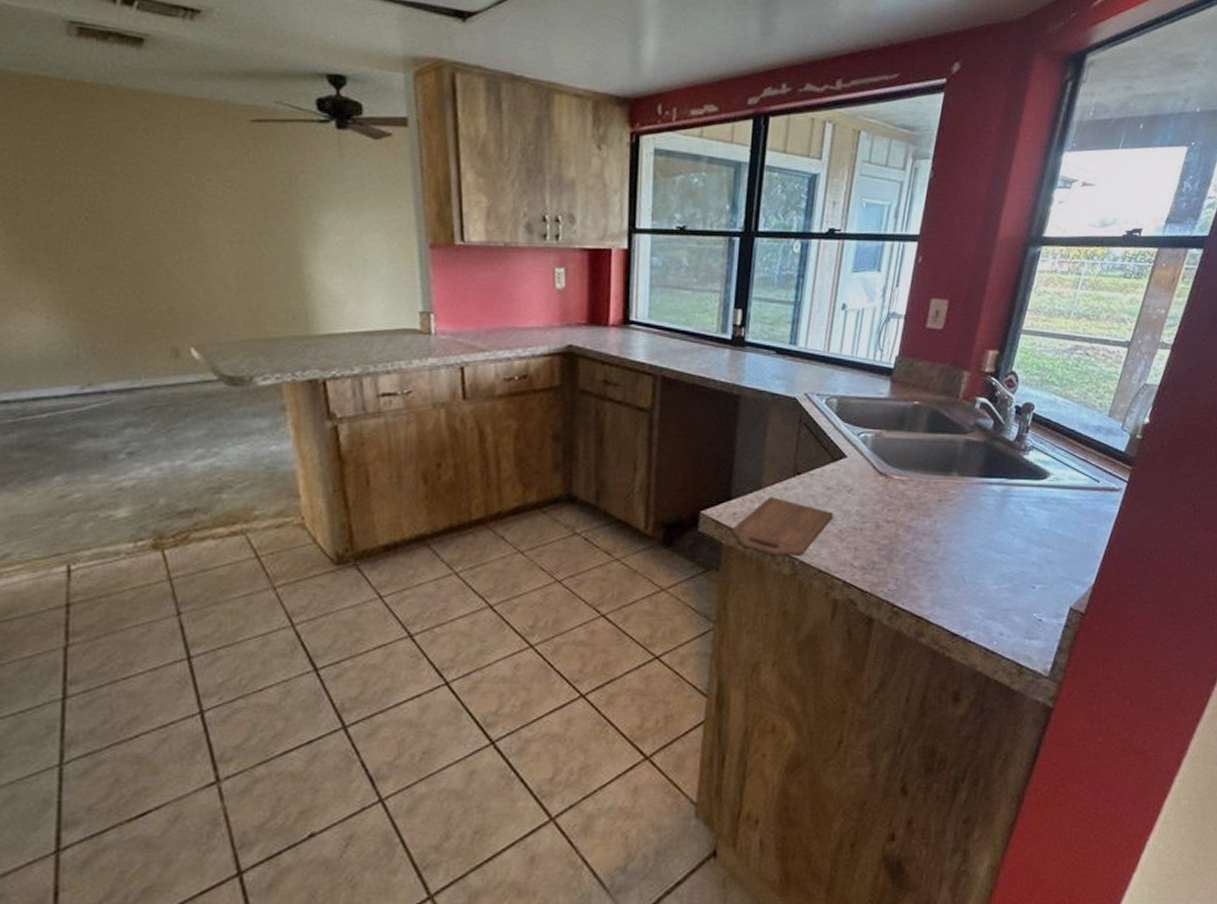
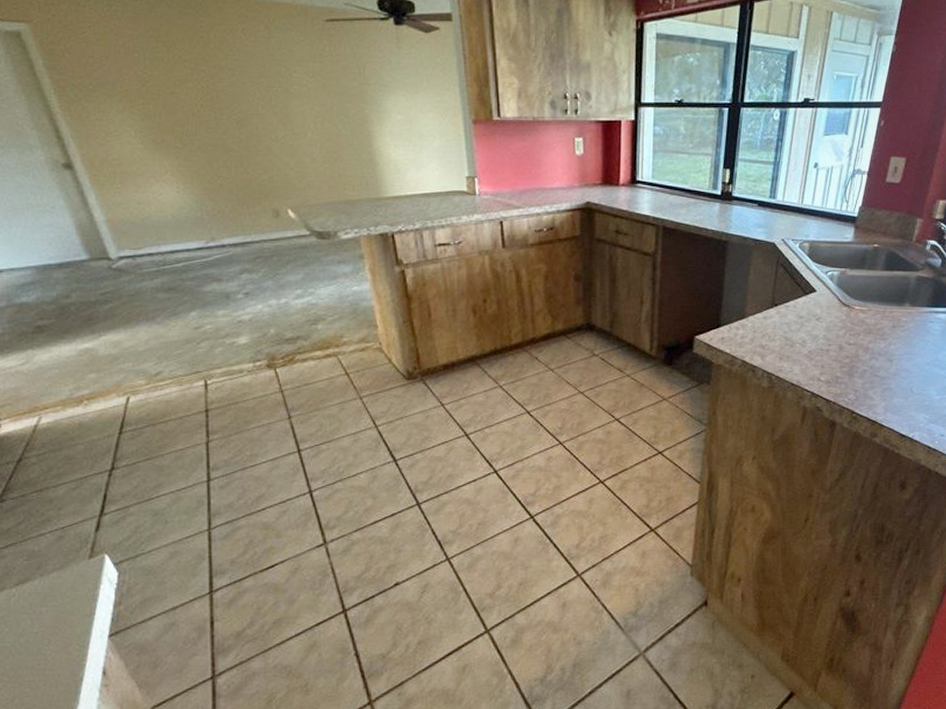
cutting board: present [731,496,833,556] -> none [720,324,804,372]

